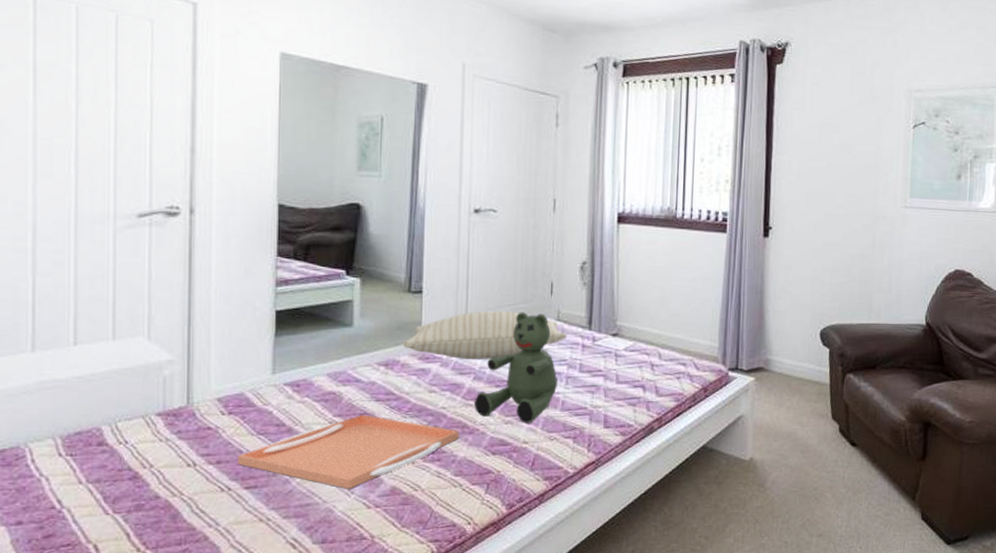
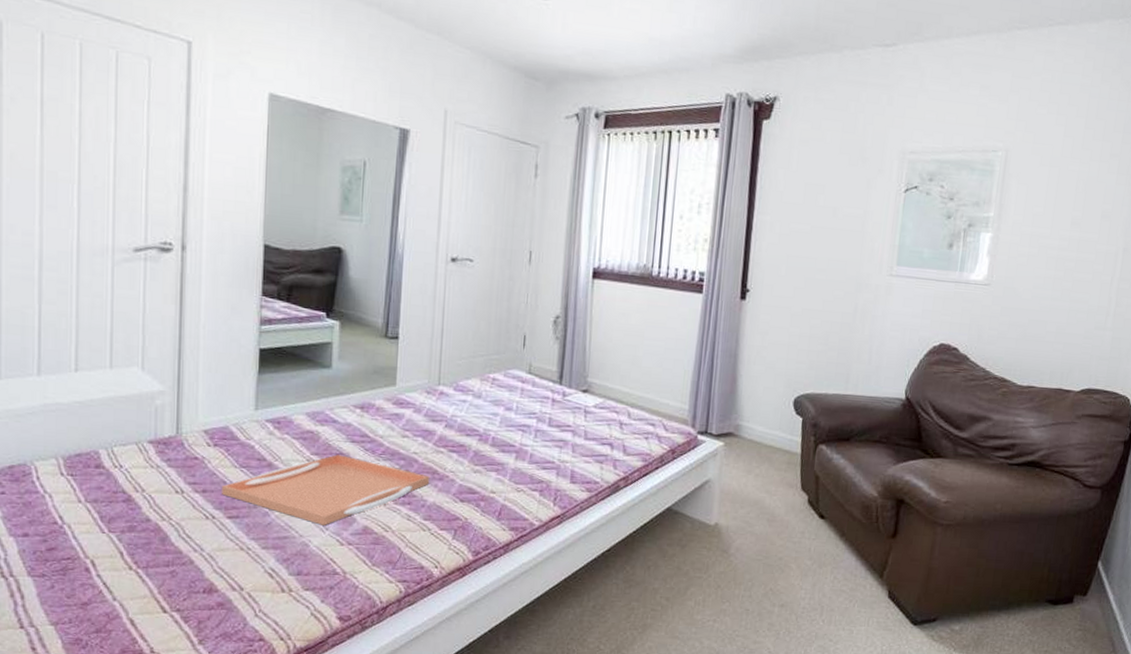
pillow: present [403,311,568,360] -> none [378,360,539,409]
teddy bear: present [474,312,557,423] -> none [445,363,527,474]

